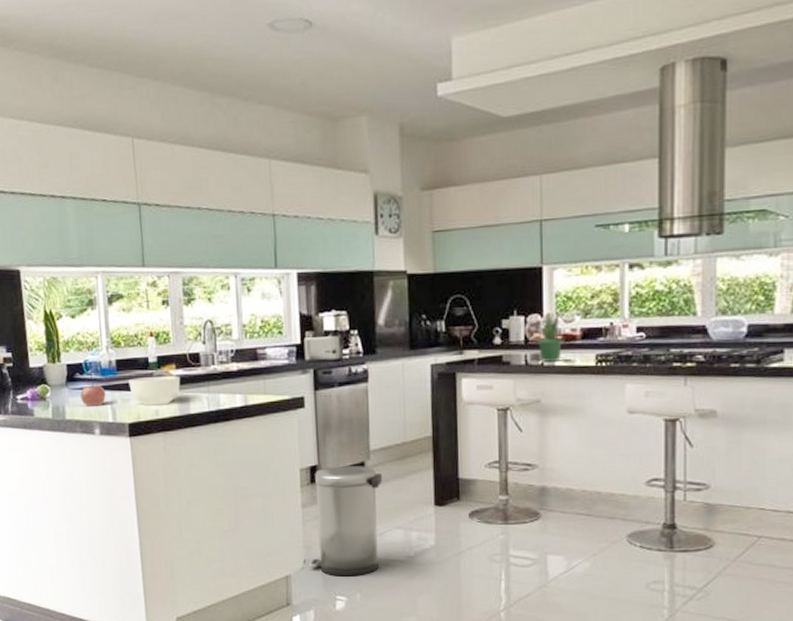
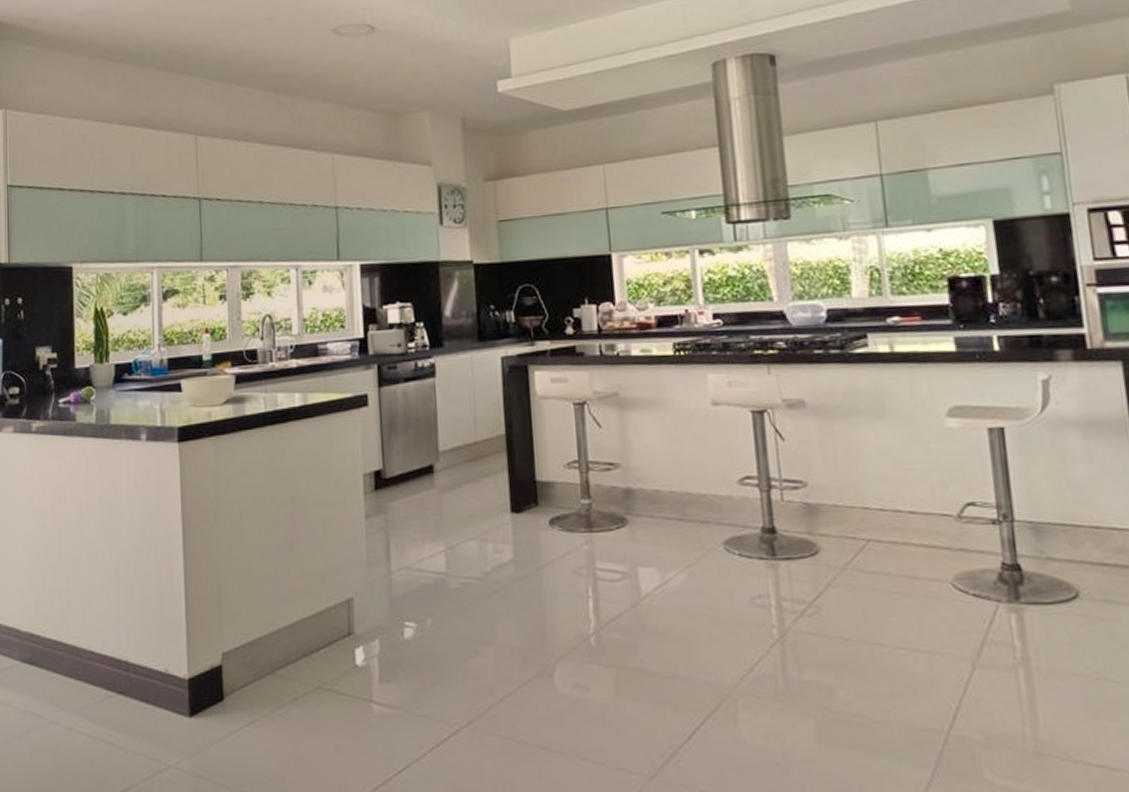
fruit: present [80,382,106,406] -> none [128,383,155,409]
pedal bin: present [308,466,383,577] -> none [372,469,454,599]
planter: present [538,312,562,362] -> none [612,300,638,352]

